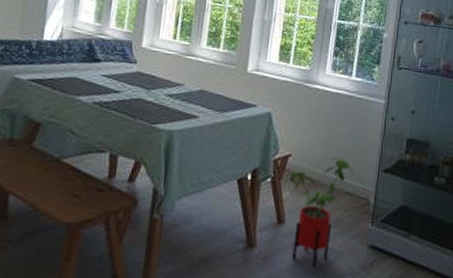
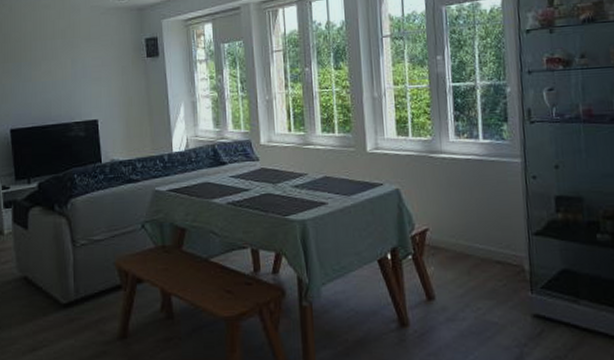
house plant: present [289,156,354,267] -> none [430,225,501,342]

